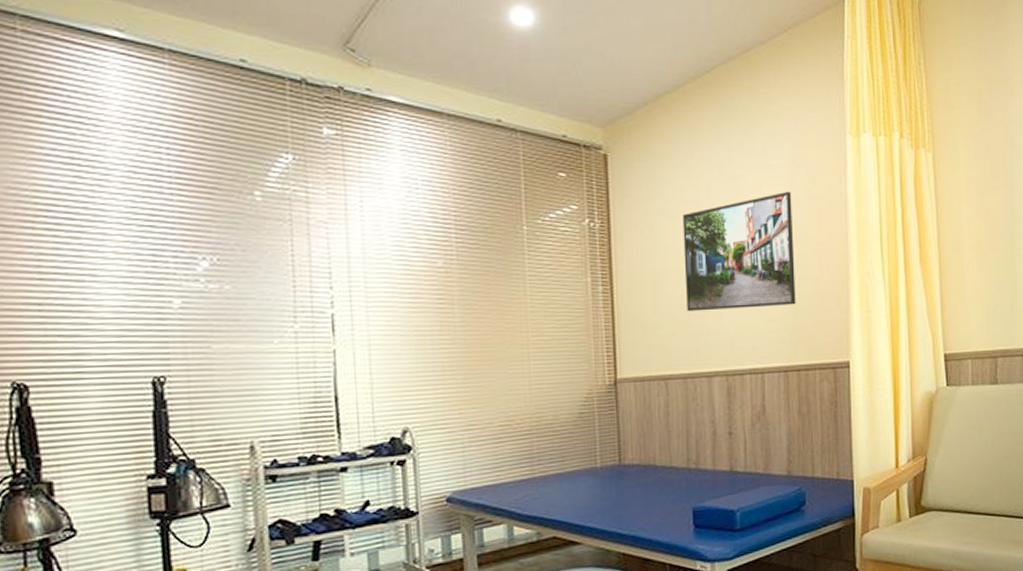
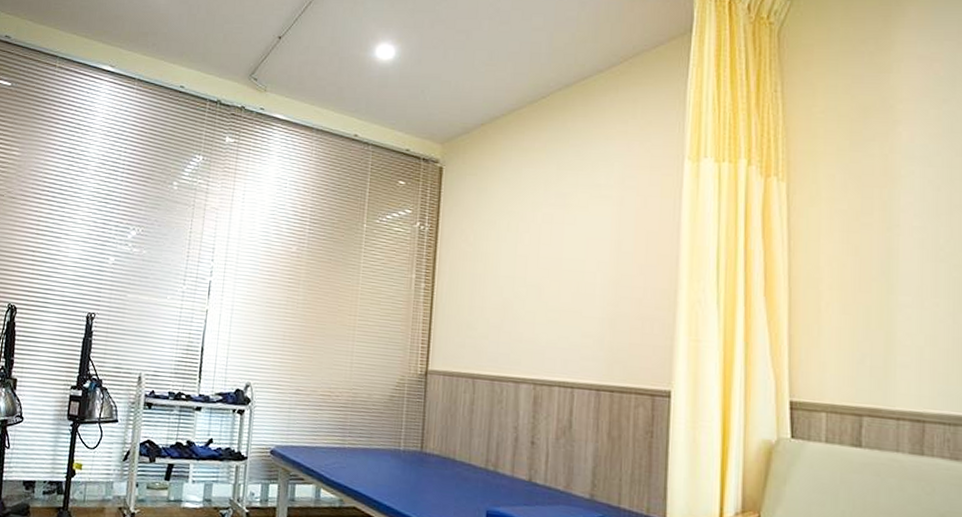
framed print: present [682,191,796,312] -> none [501,210,619,324]

